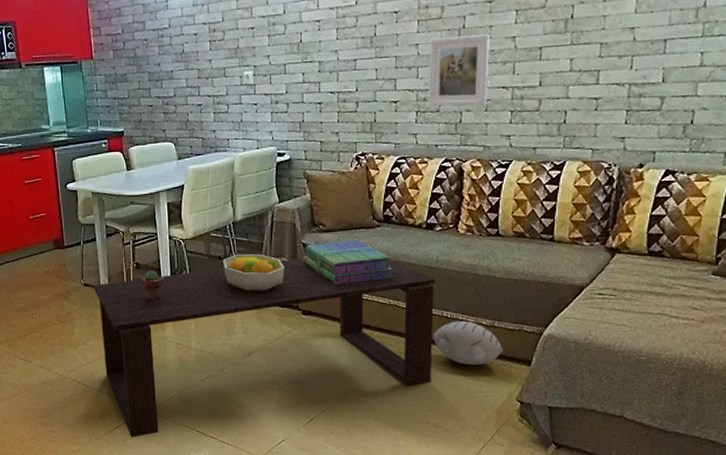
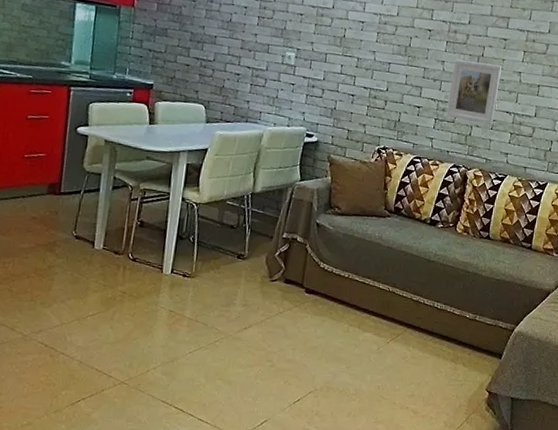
coffee table: present [93,257,435,438] -> none [81,236,431,413]
potted succulent: present [142,271,164,301] -> none [143,231,168,263]
fruit bowl: present [222,254,285,292] -> none [234,225,296,266]
stack of books: present [303,240,393,286] -> none [314,225,396,268]
plush toy: present [432,321,503,366] -> none [422,312,480,356]

